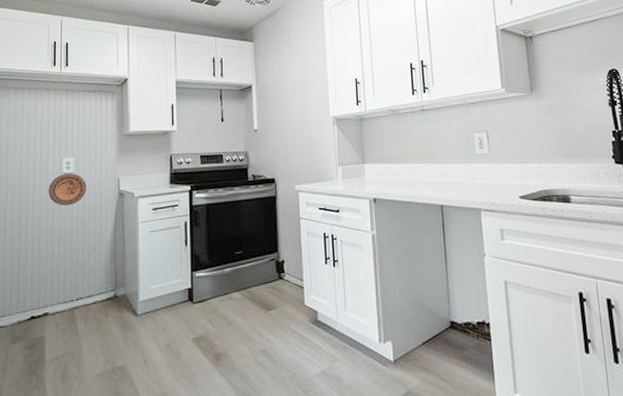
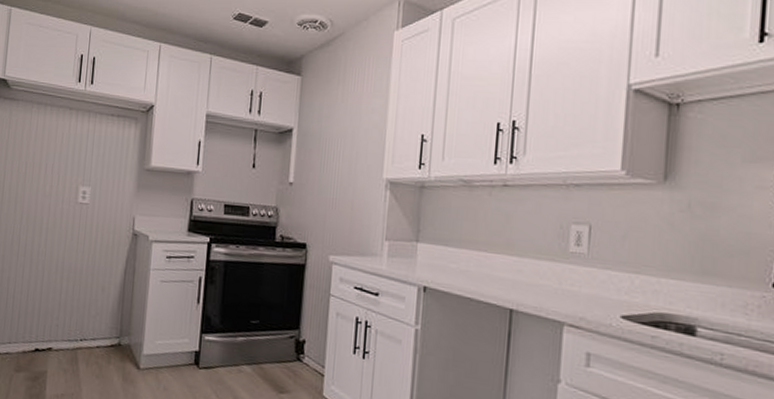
decorative plate: present [48,173,86,206] -> none [62,204,101,239]

